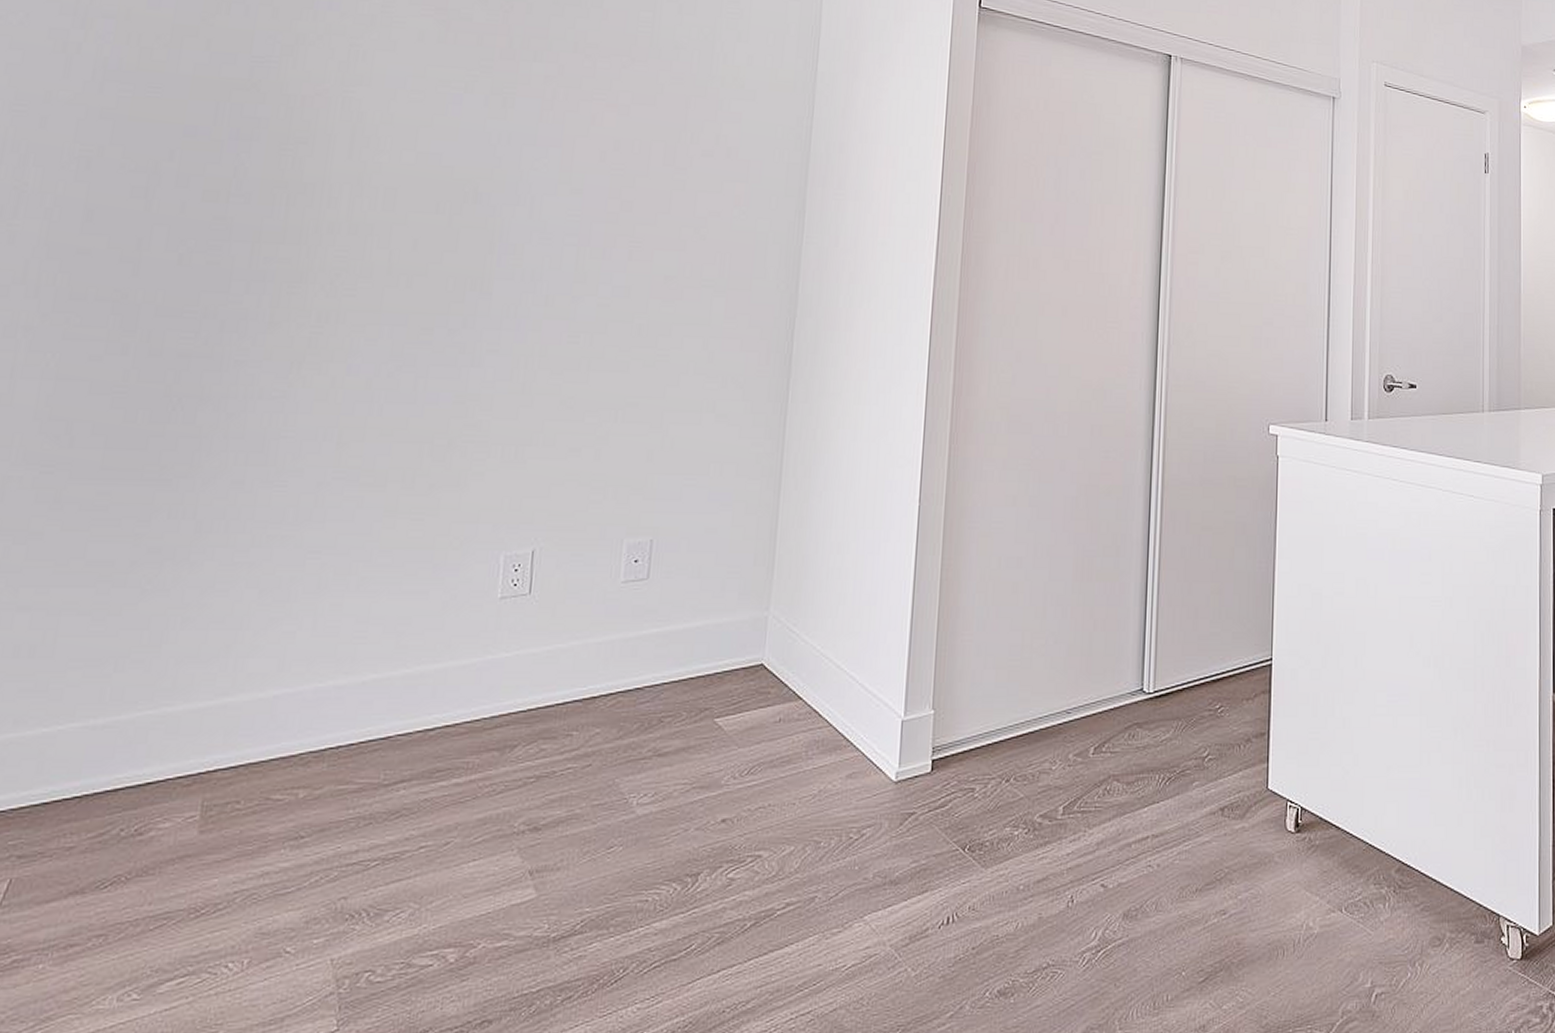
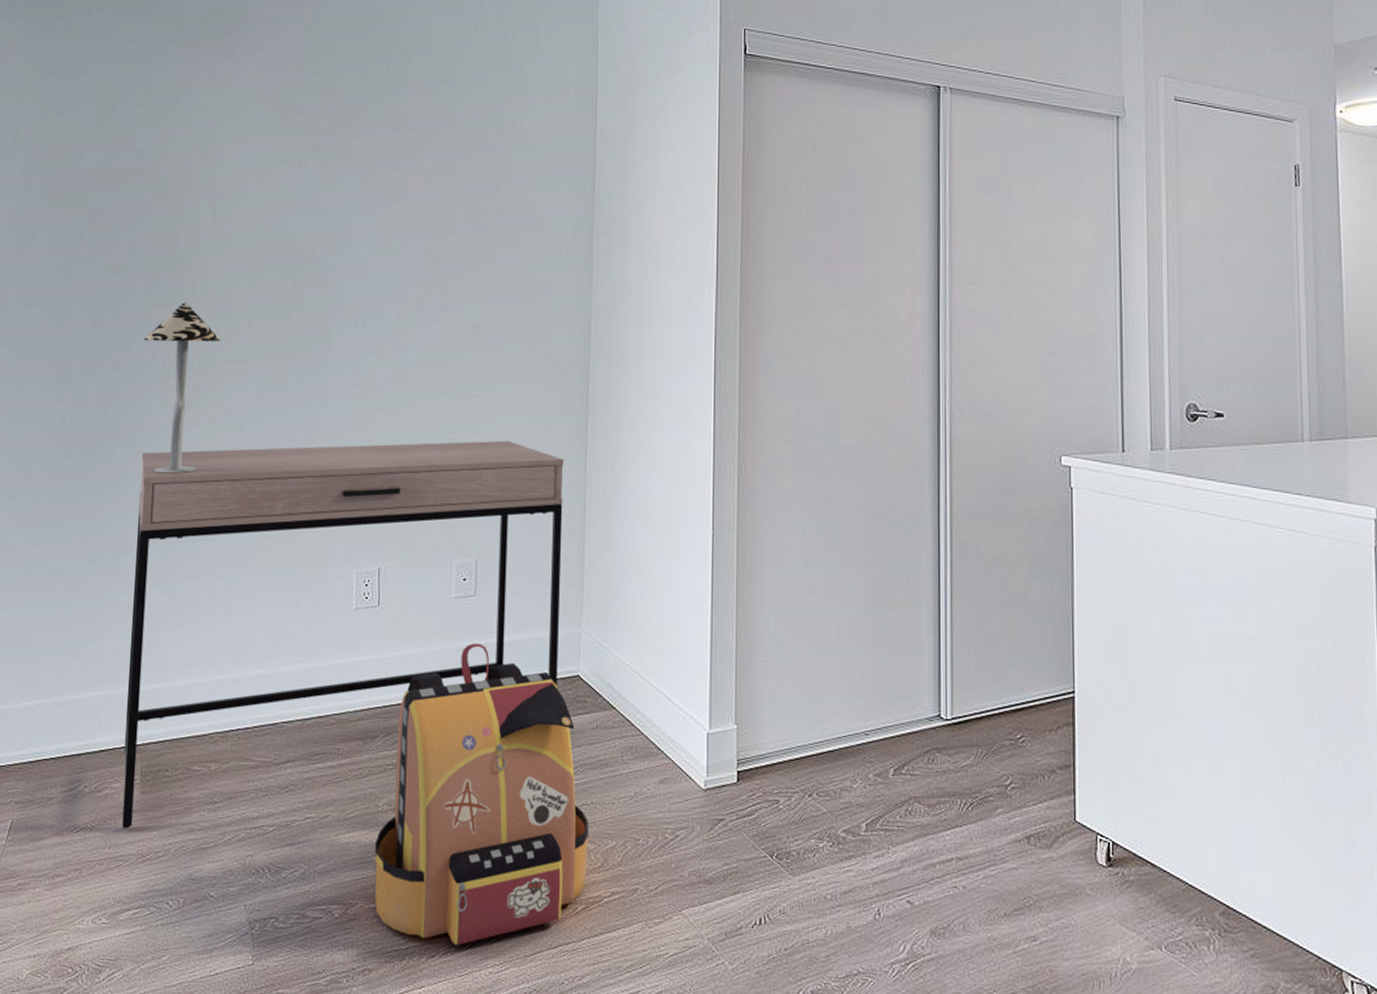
desk: none [169,405,760,878] -> present [121,440,564,829]
table lamp: none [246,238,351,442] -> present [143,301,221,474]
backpack: none [501,633,765,981] -> present [374,643,590,945]

